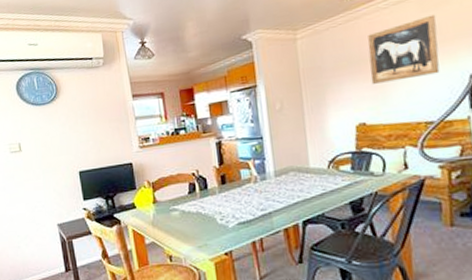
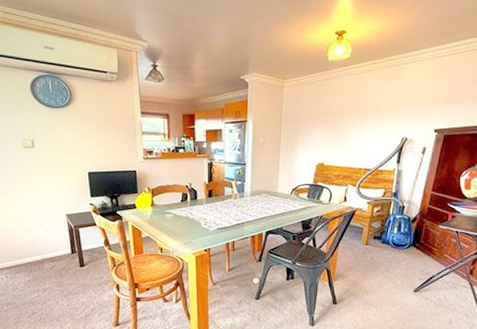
wall art: present [368,14,440,84] -> none [334,86,389,134]

